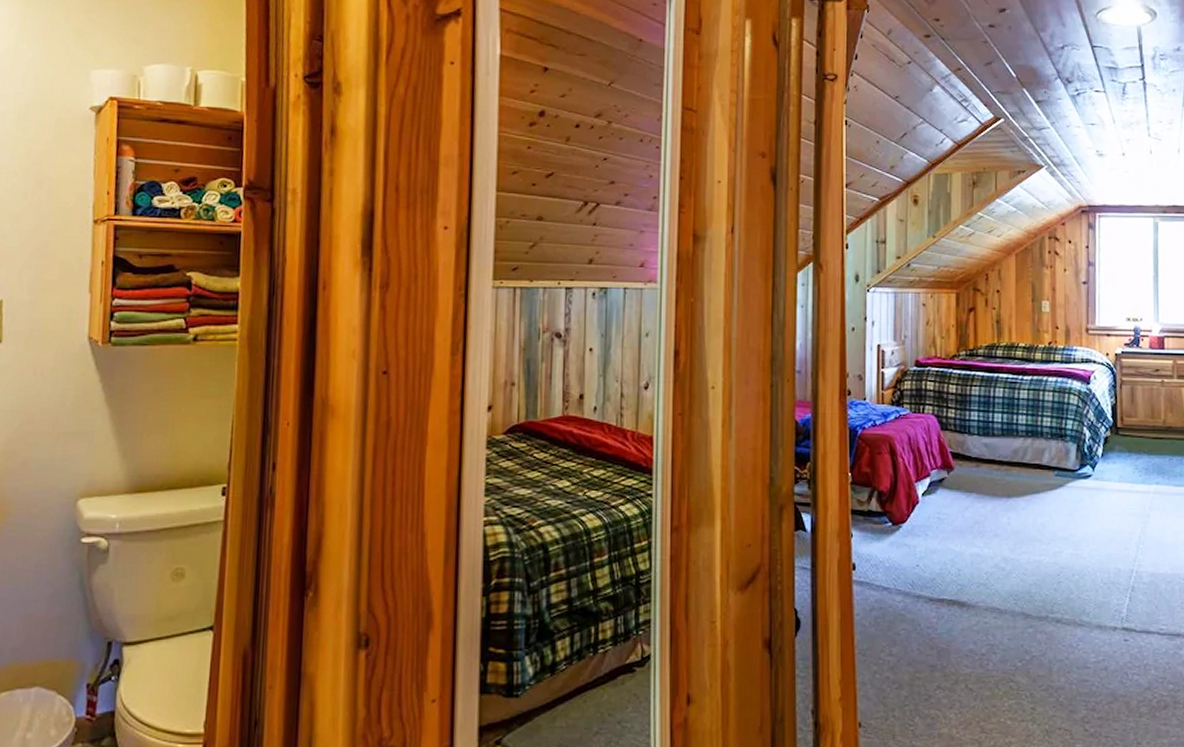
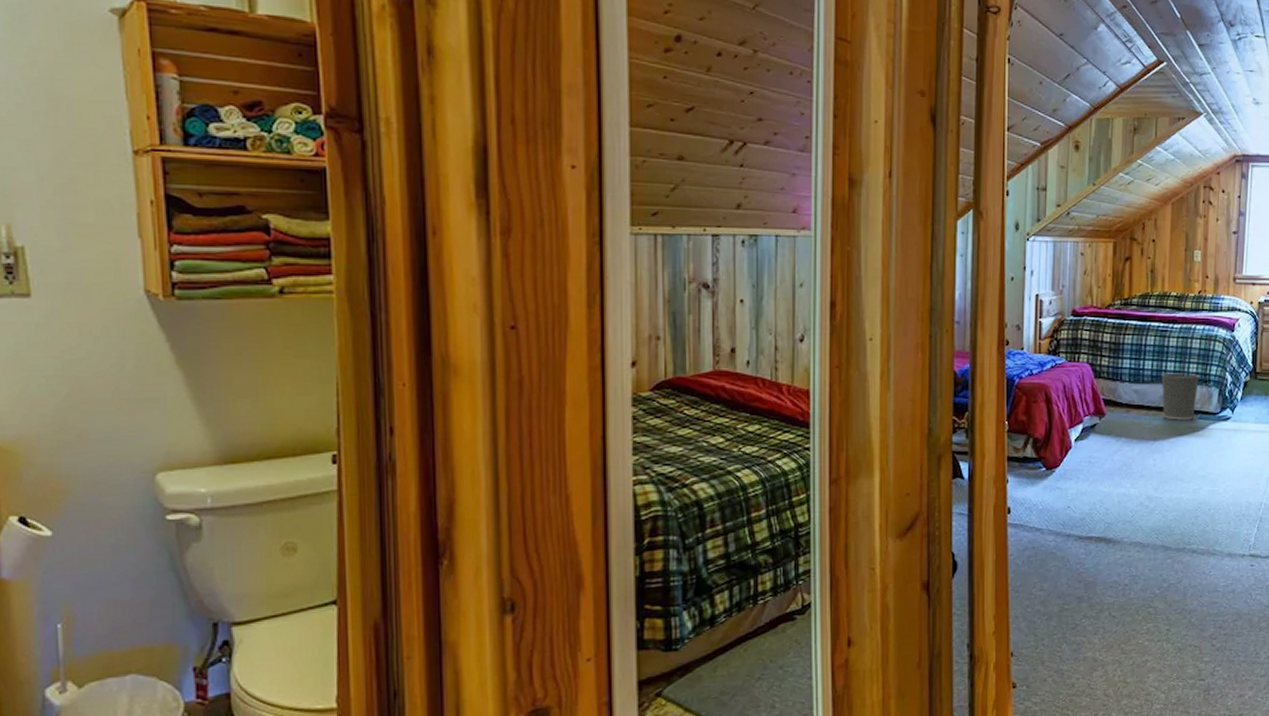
wastebasket: none [1012,426,1055,477] -> present [1161,373,1200,420]

